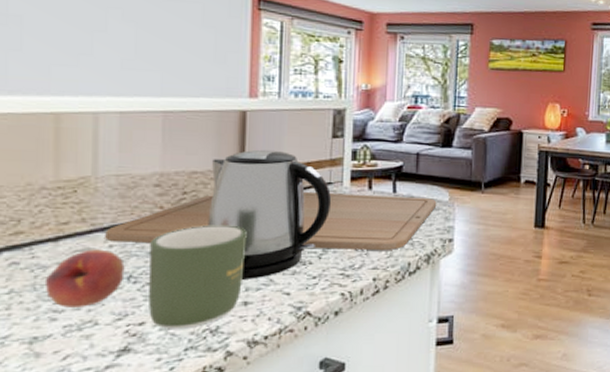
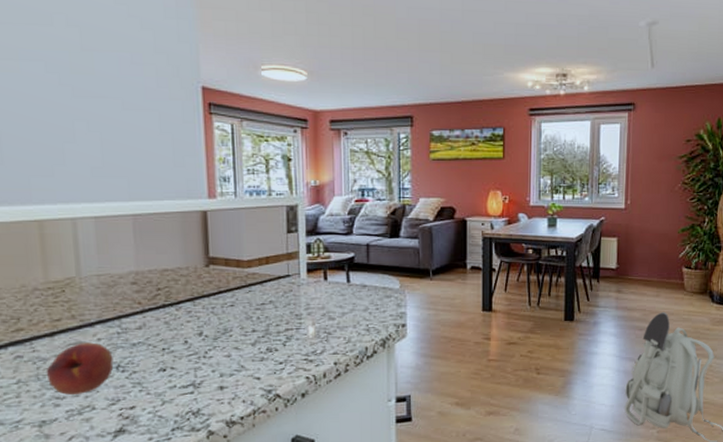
chopping board: present [105,191,437,251] -> none [93,284,389,337]
mug: present [149,225,247,329] -> none [133,317,218,412]
kettle: present [208,149,332,279] -> none [179,246,292,366]

